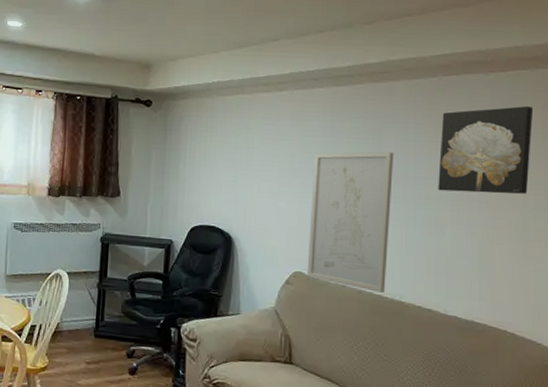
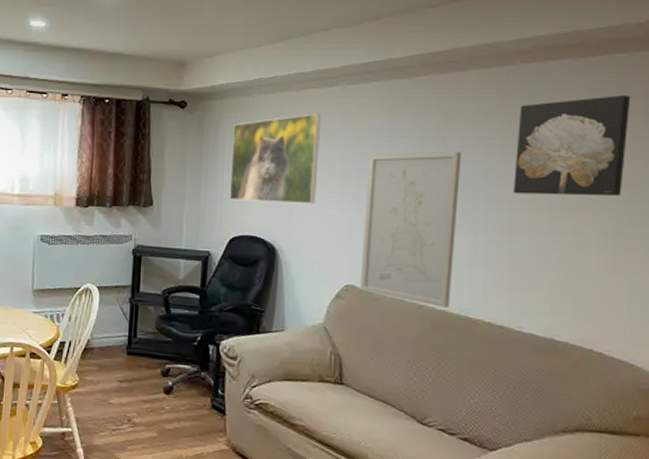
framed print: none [190,115,272,198] -> present [229,113,321,205]

